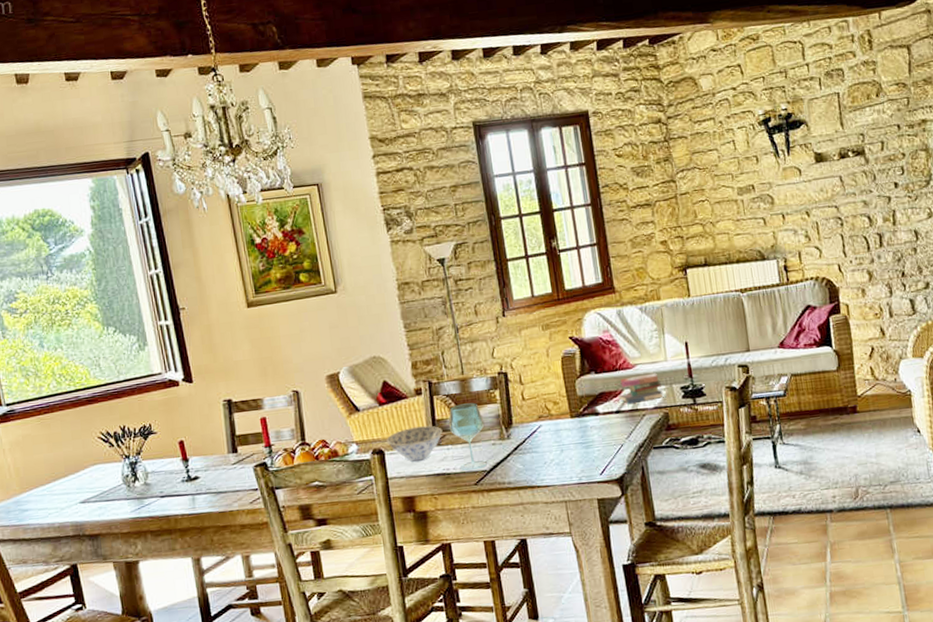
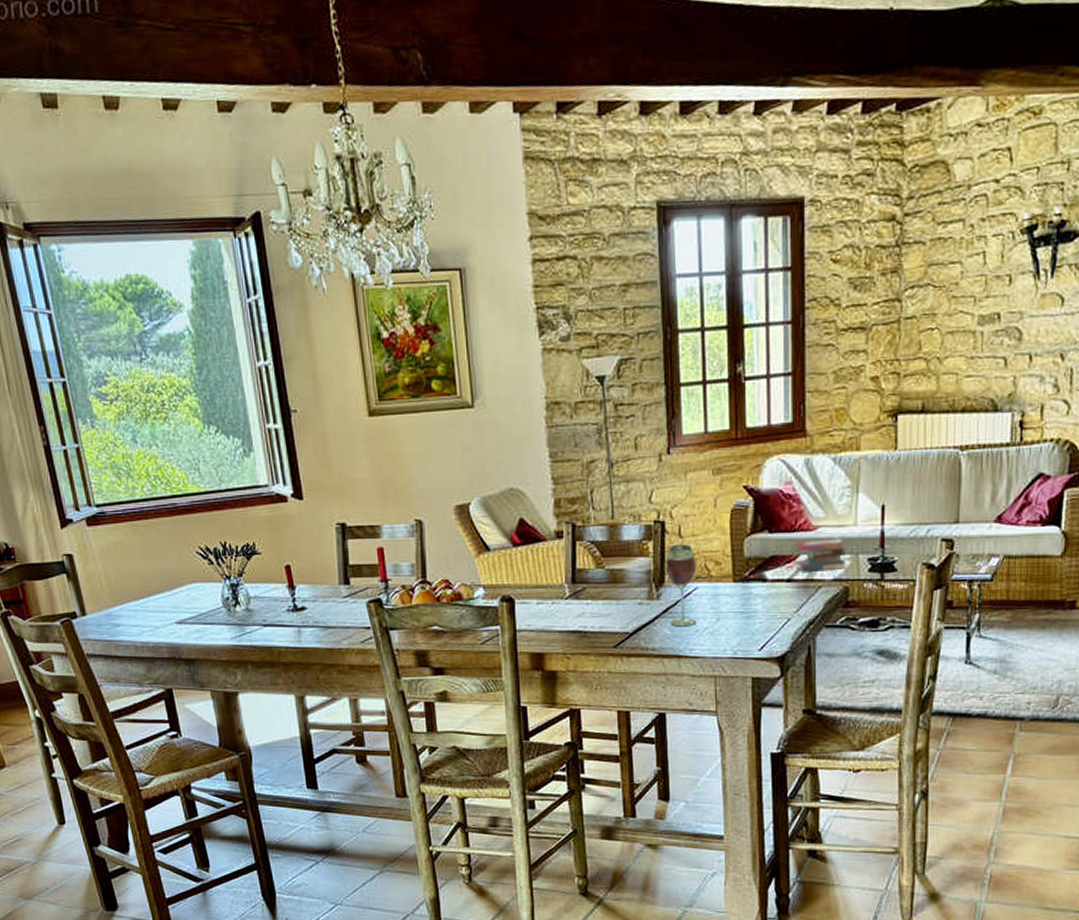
bowl: present [386,425,443,463] -> none [518,575,583,616]
wine glass: present [448,402,487,472] -> none [590,553,632,631]
wineglass: none [511,389,544,461] -> present [665,544,696,627]

